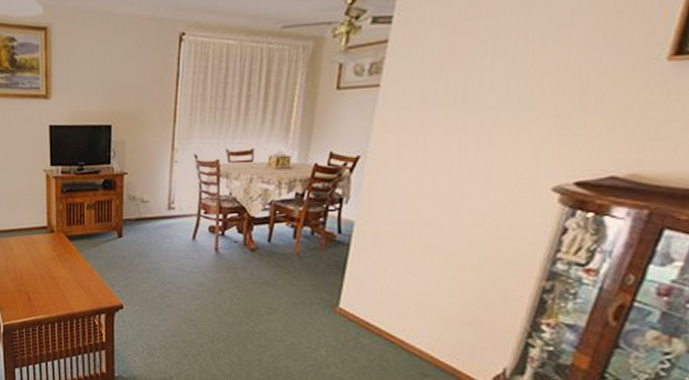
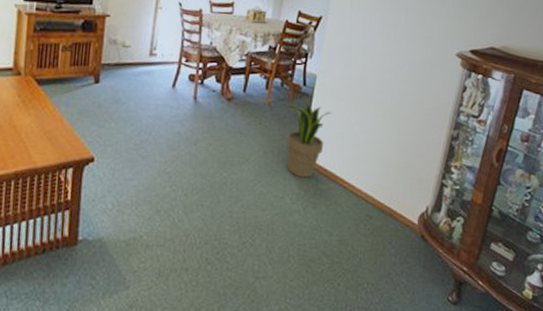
potted plant: none [319,252,375,331] -> present [286,103,332,178]

